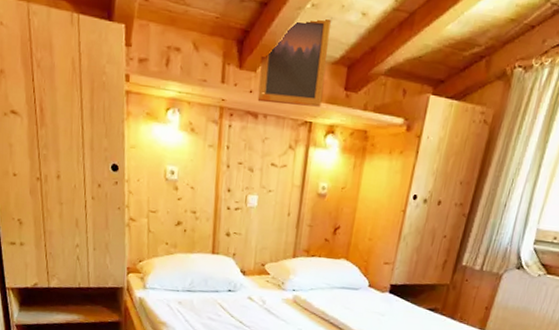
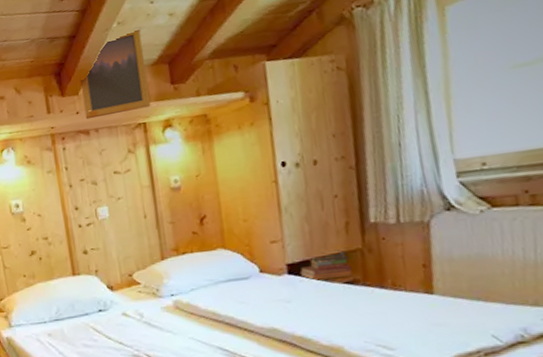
books: none [398,281,438,306] -> present [300,250,352,281]

